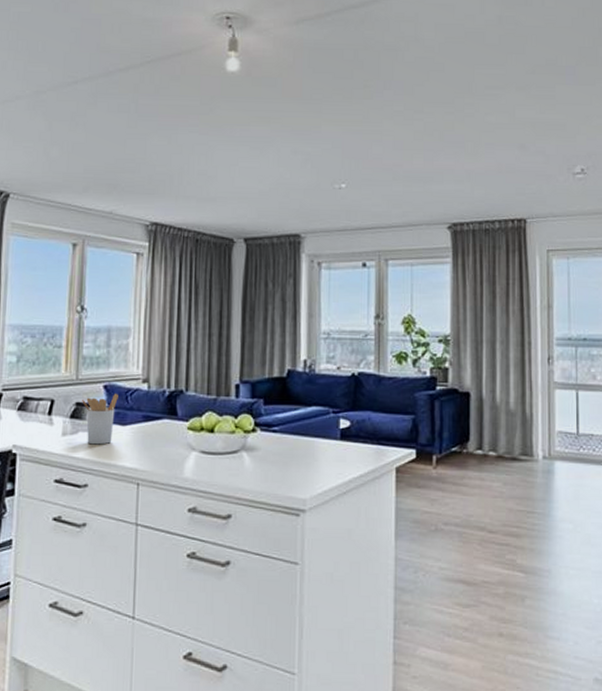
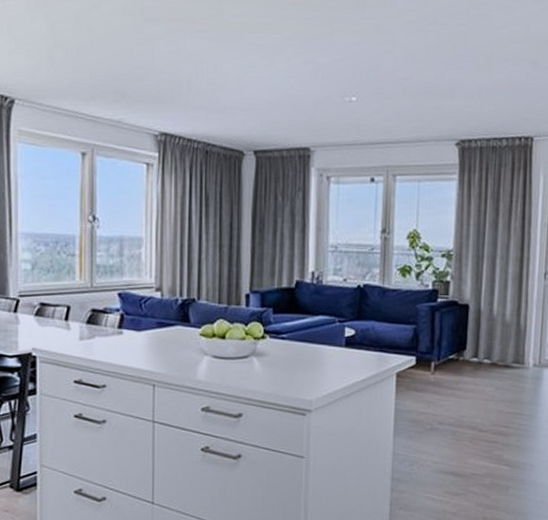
utensil holder: present [82,393,118,445] -> none [97,300,133,349]

